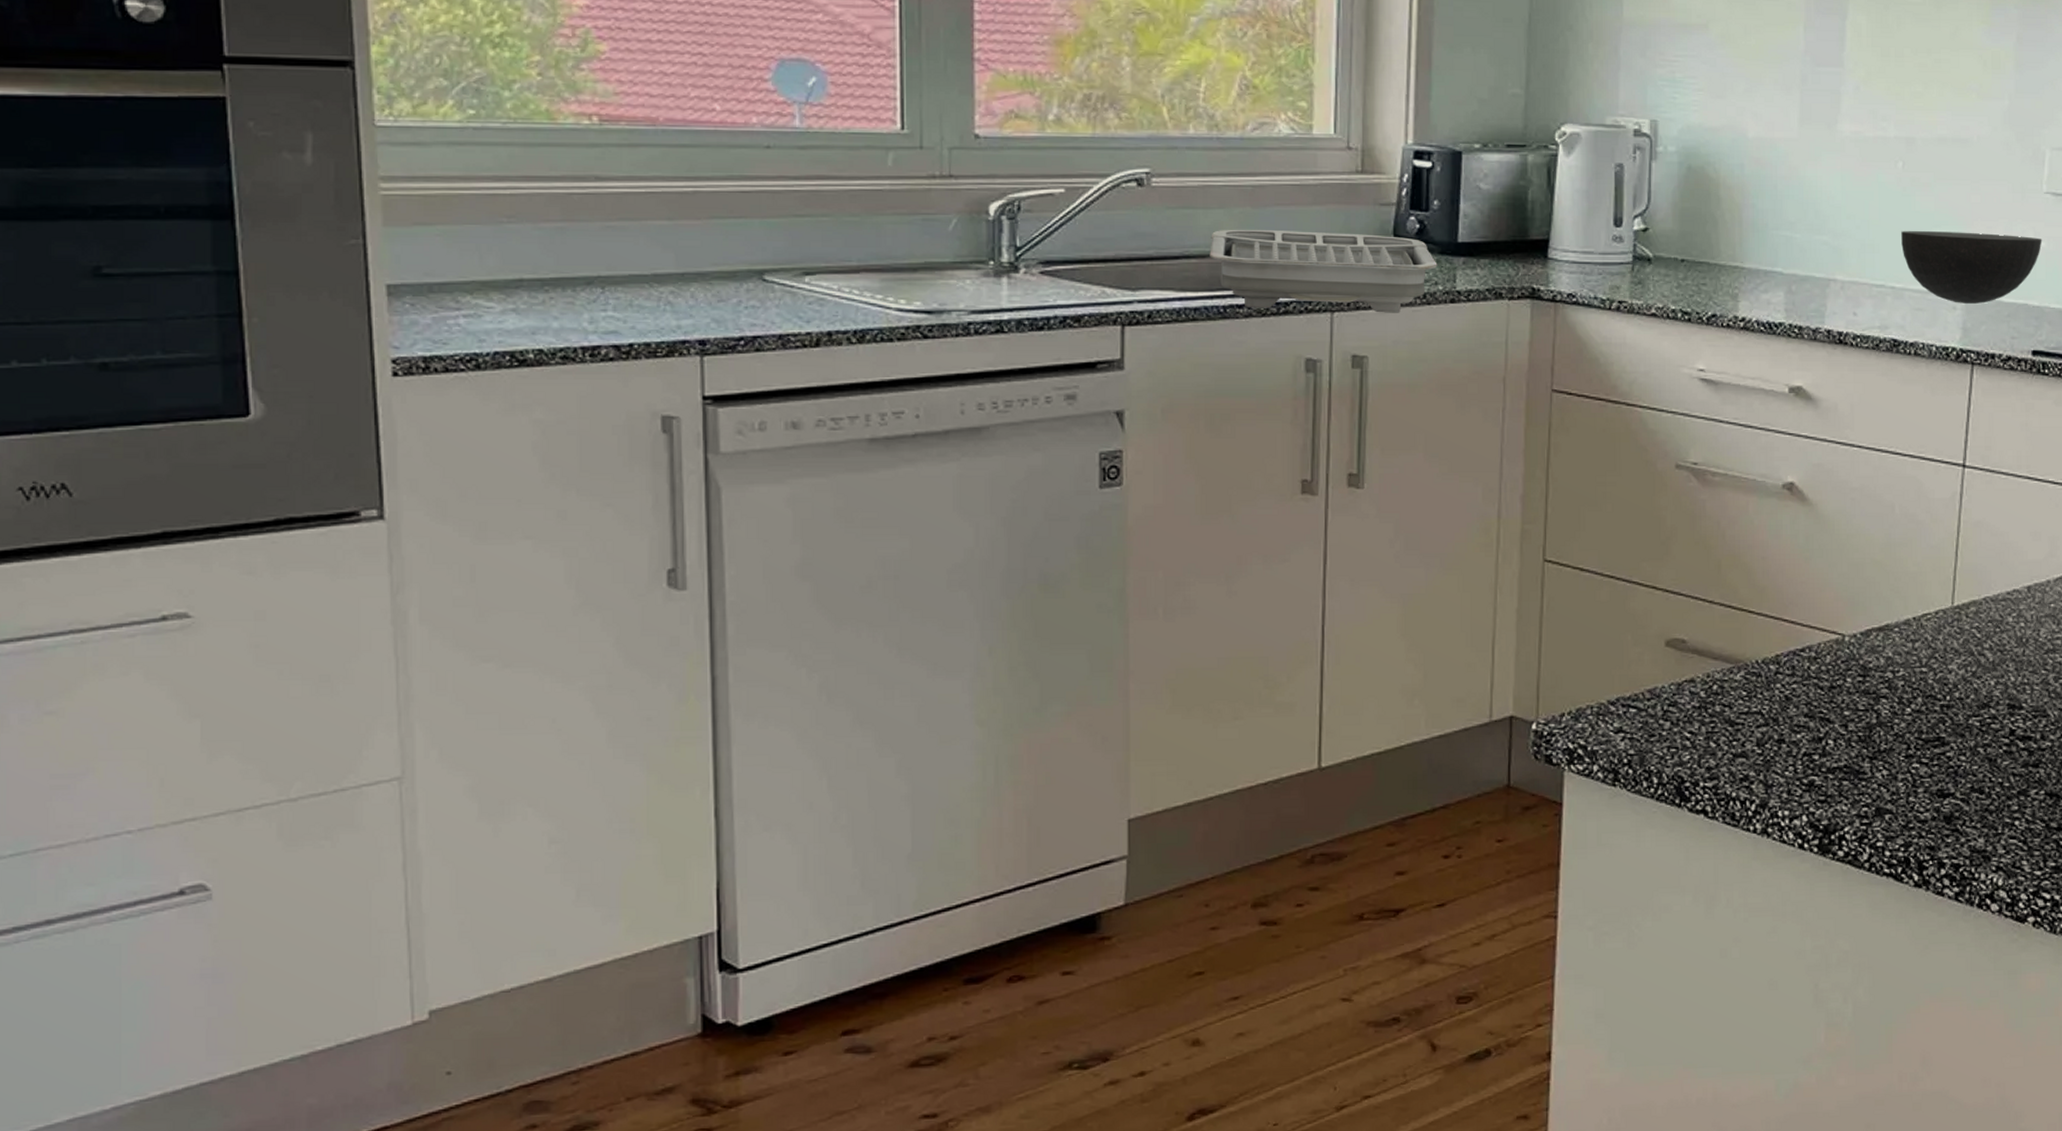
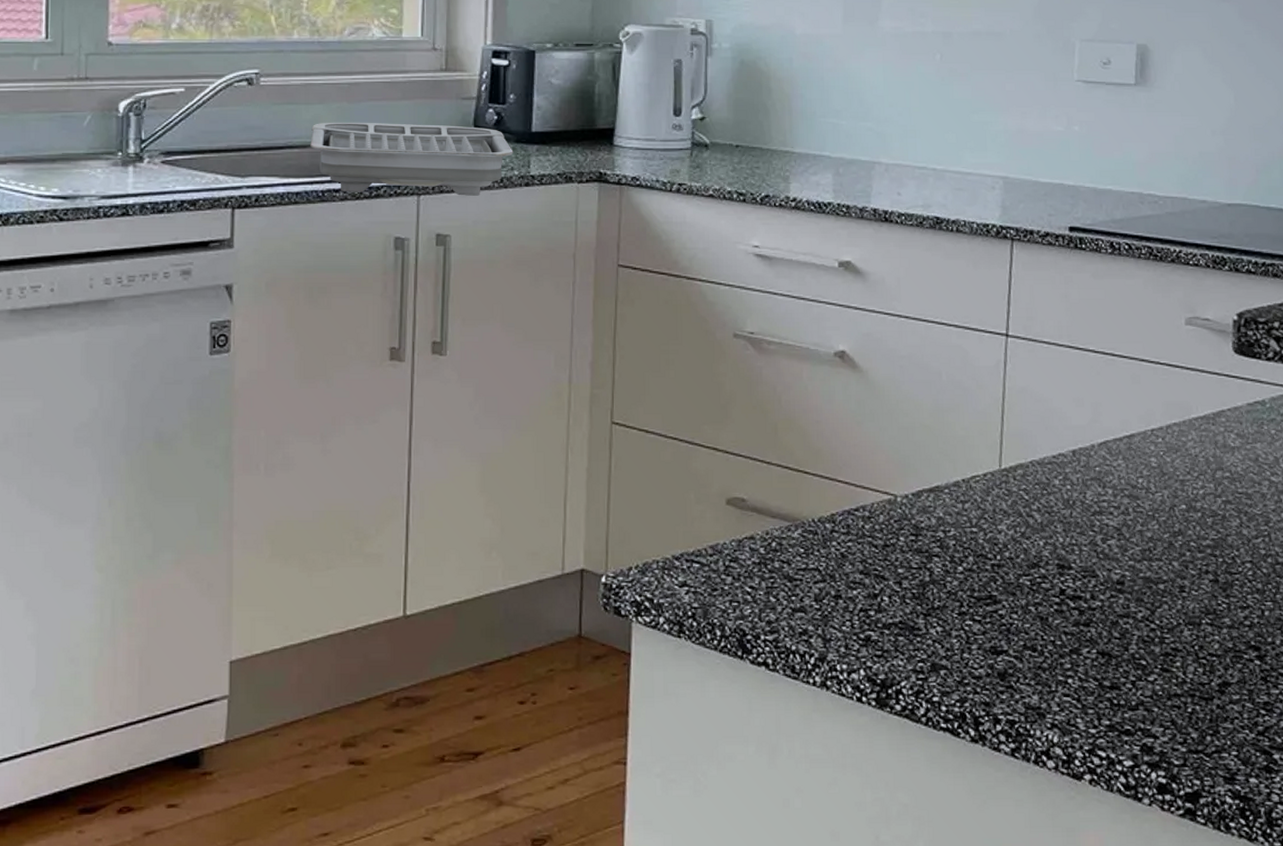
bowl: present [1901,231,2043,304] -> none [941,117,1075,183]

